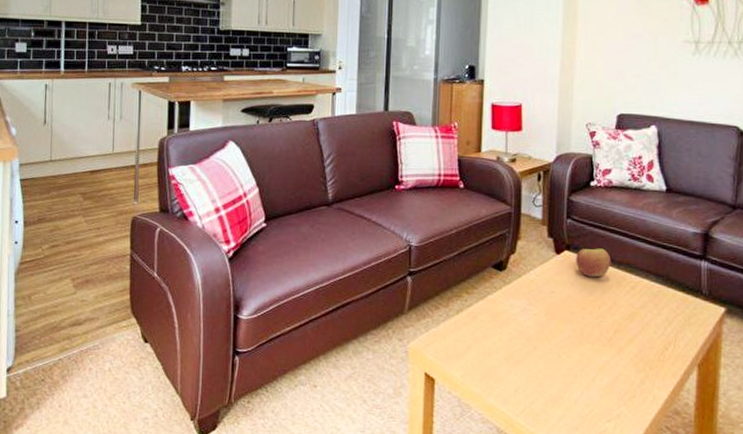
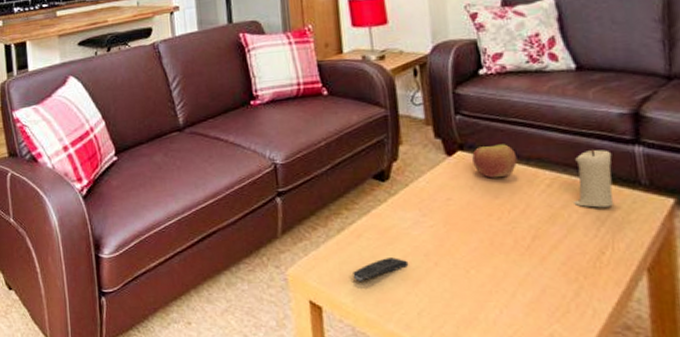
remote control: none [465,339,513,358] -> present [353,258,409,281]
candle: none [649,260,684,311] -> present [572,149,615,208]

